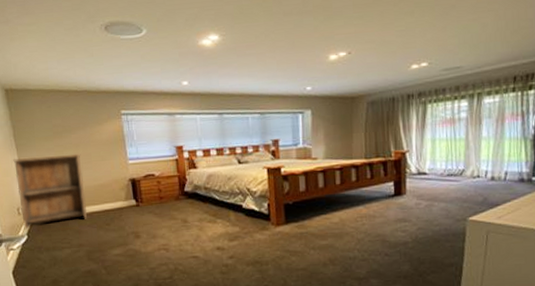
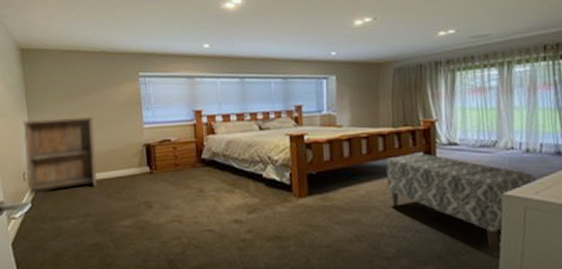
bench: none [358,183,499,271] -> present [386,153,536,251]

